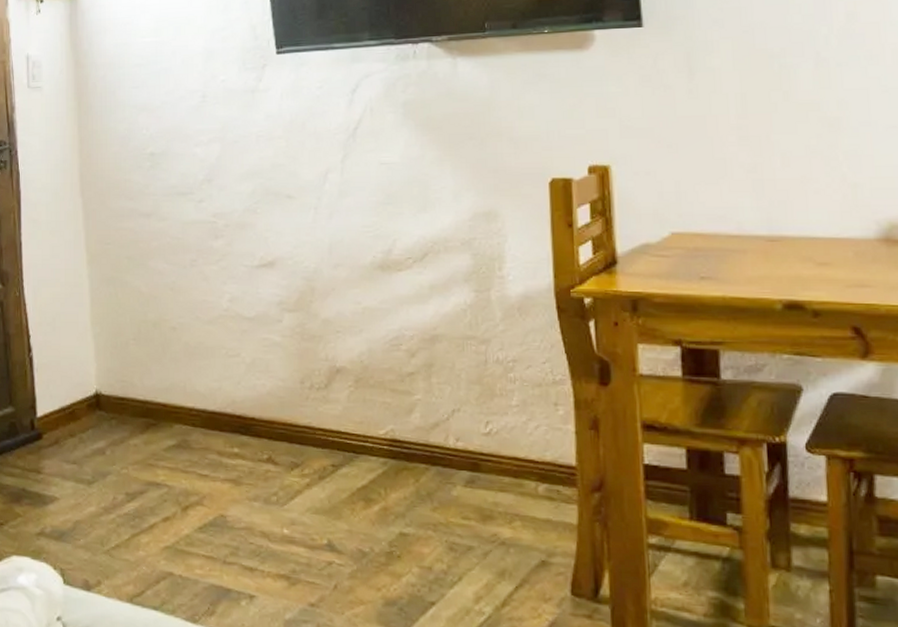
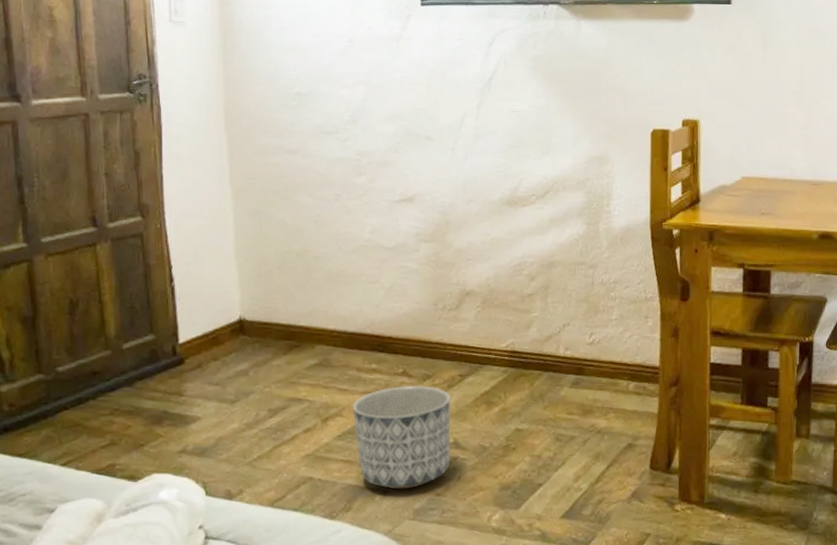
planter: none [213,474,324,595] -> present [352,385,451,490]

